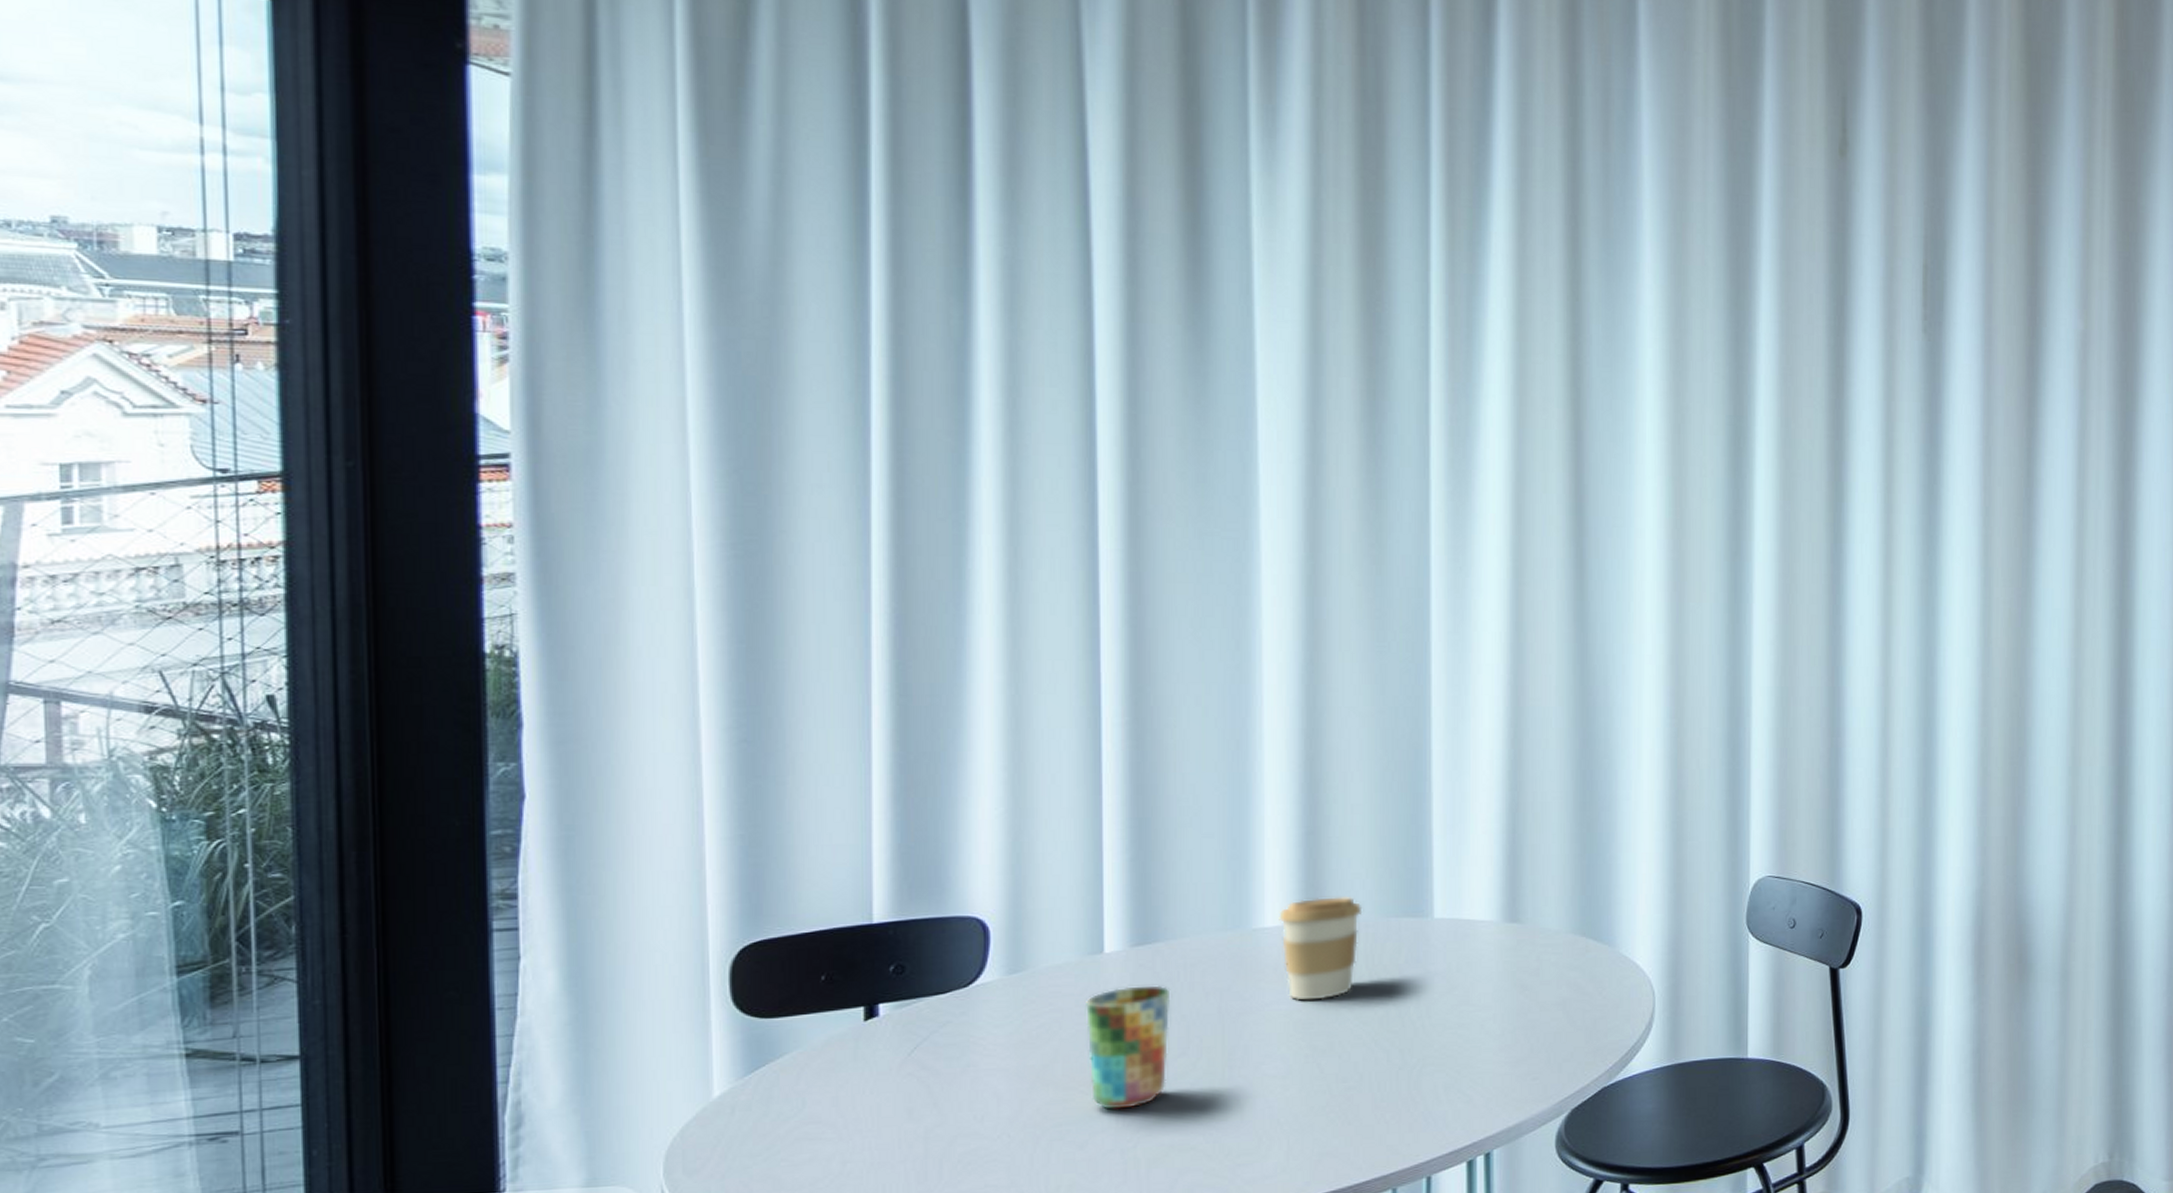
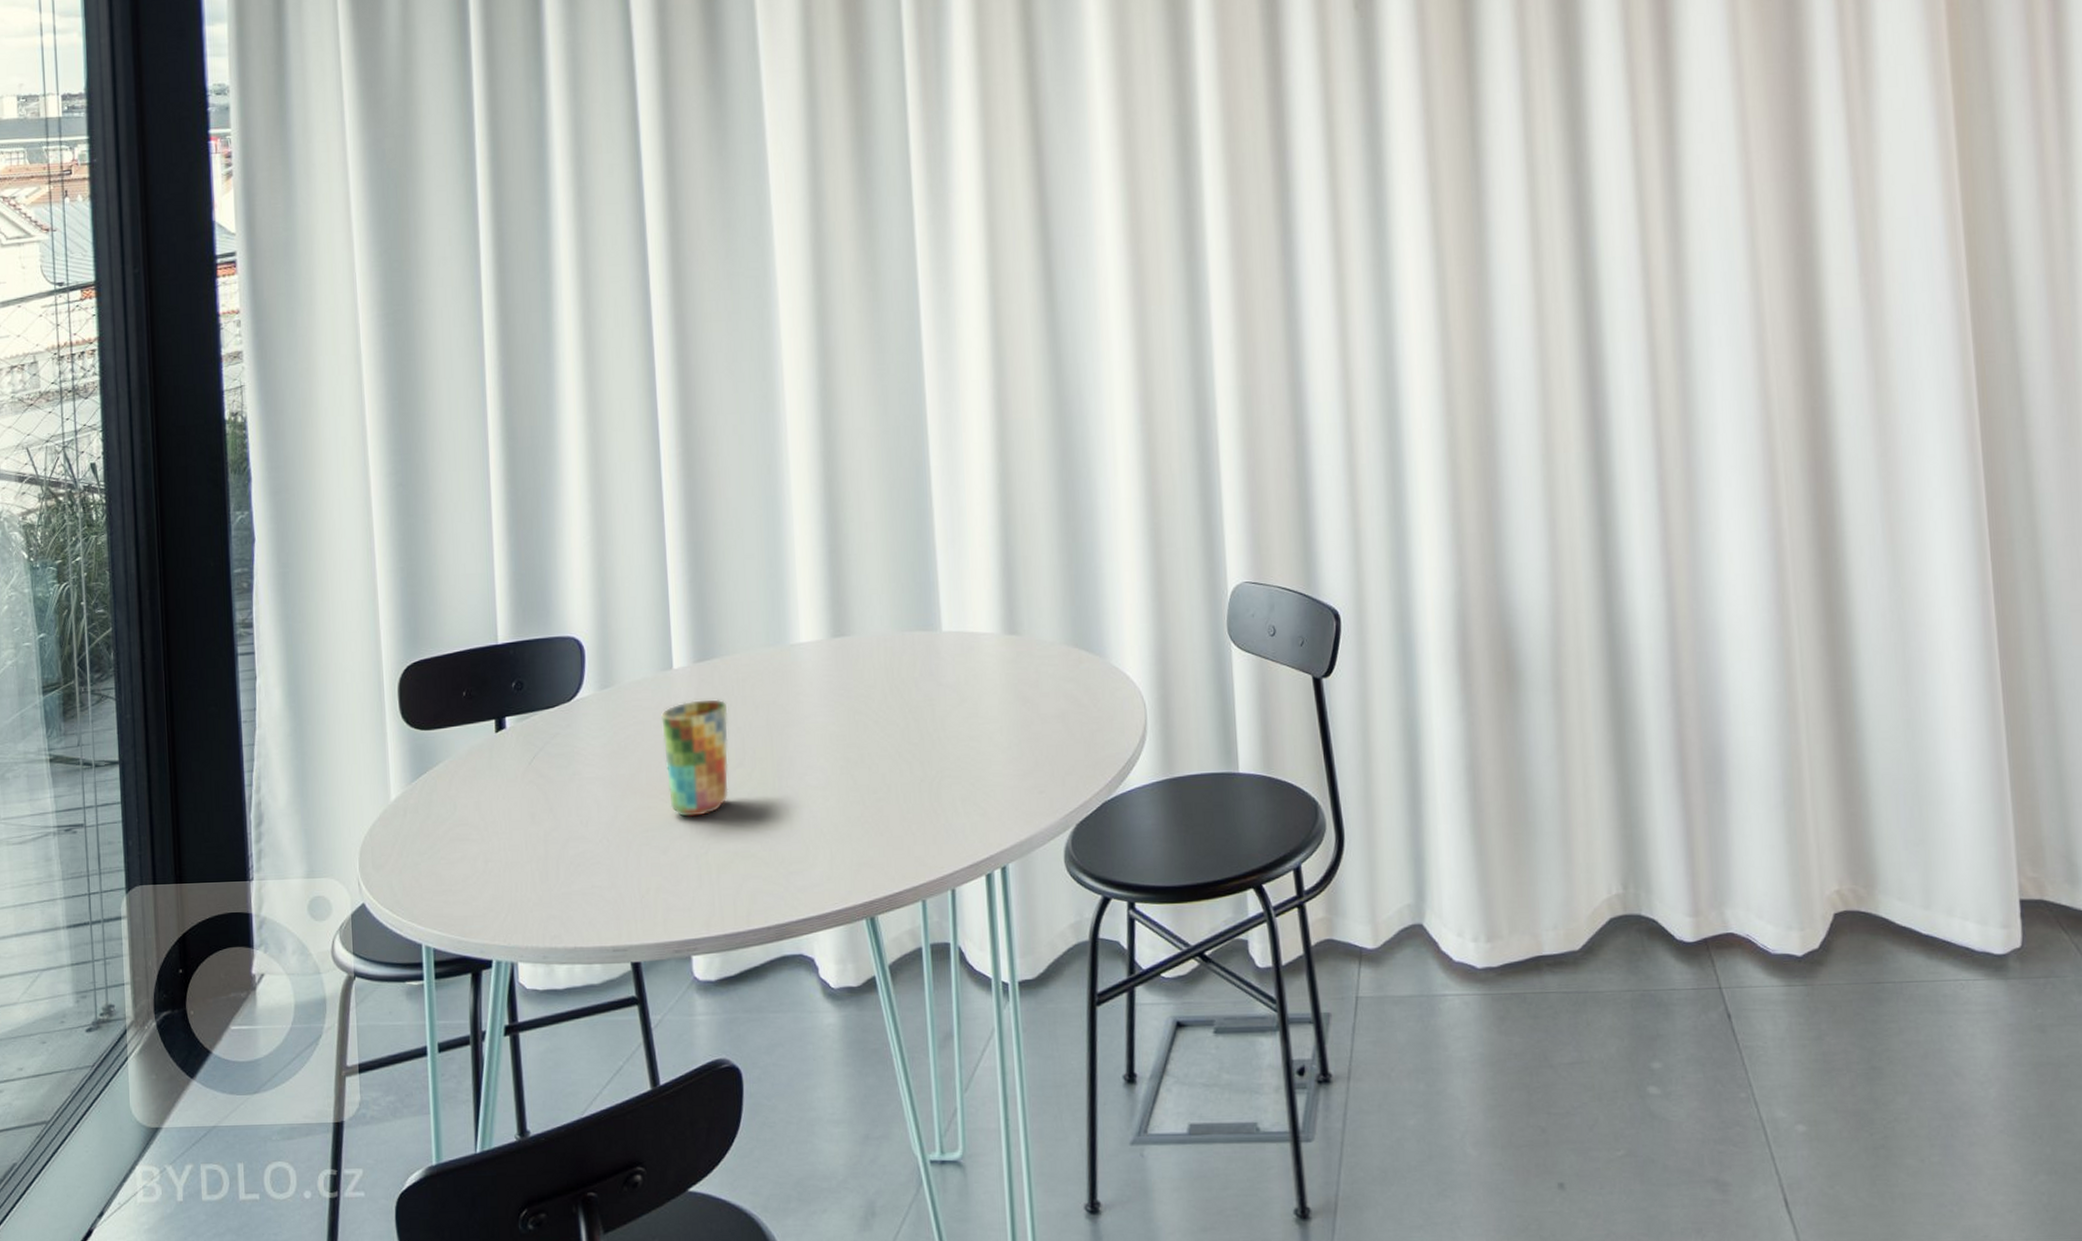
coffee cup: present [1279,897,1363,1001] -> none [811,612,881,714]

